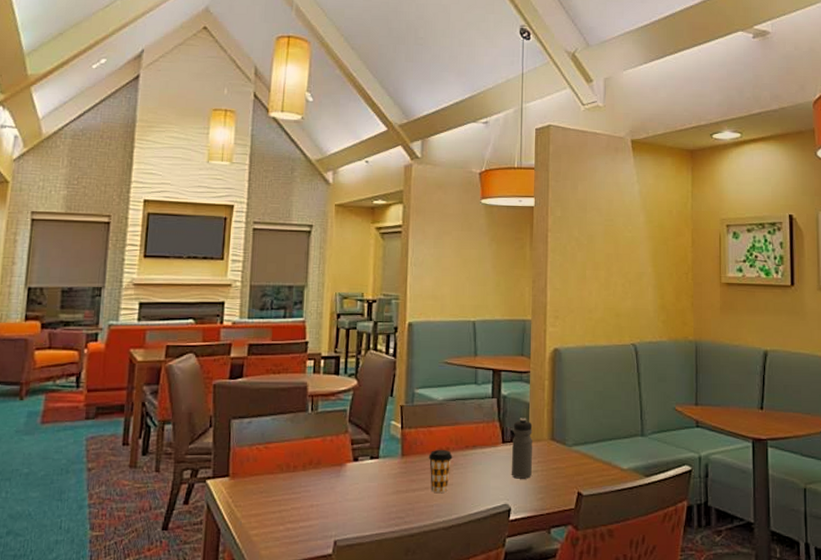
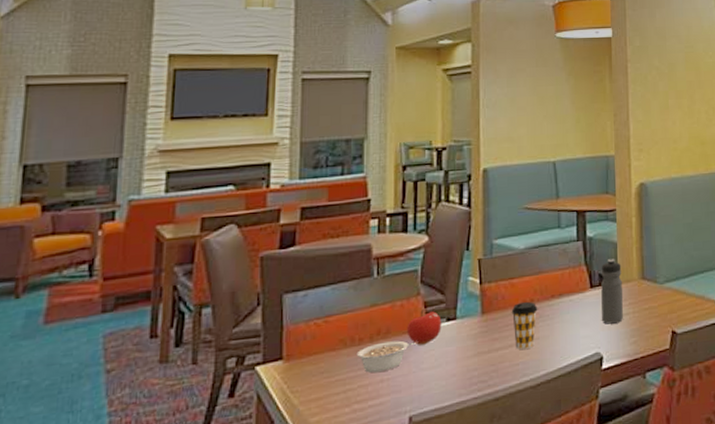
legume: none [291,471,344,498] -> present [356,340,417,373]
fruit: none [335,446,366,478] -> present [406,310,442,345]

